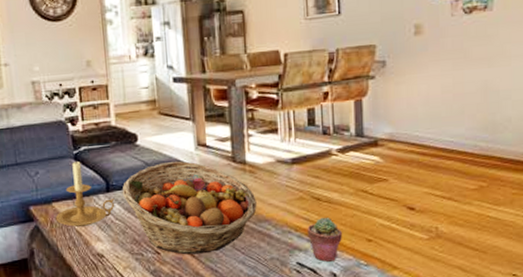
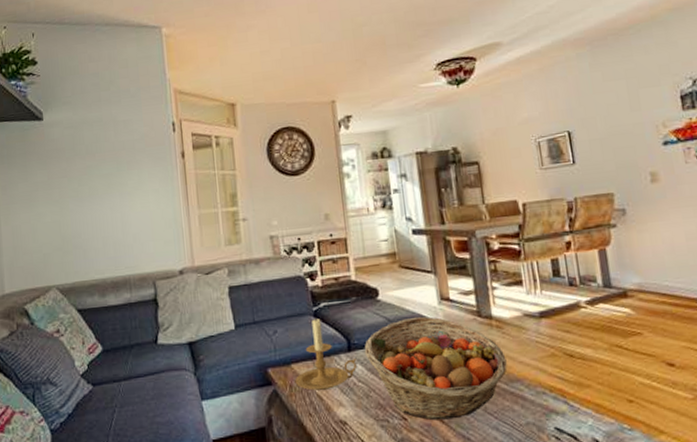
potted succulent: present [307,217,343,262] -> none [562,375,601,427]

